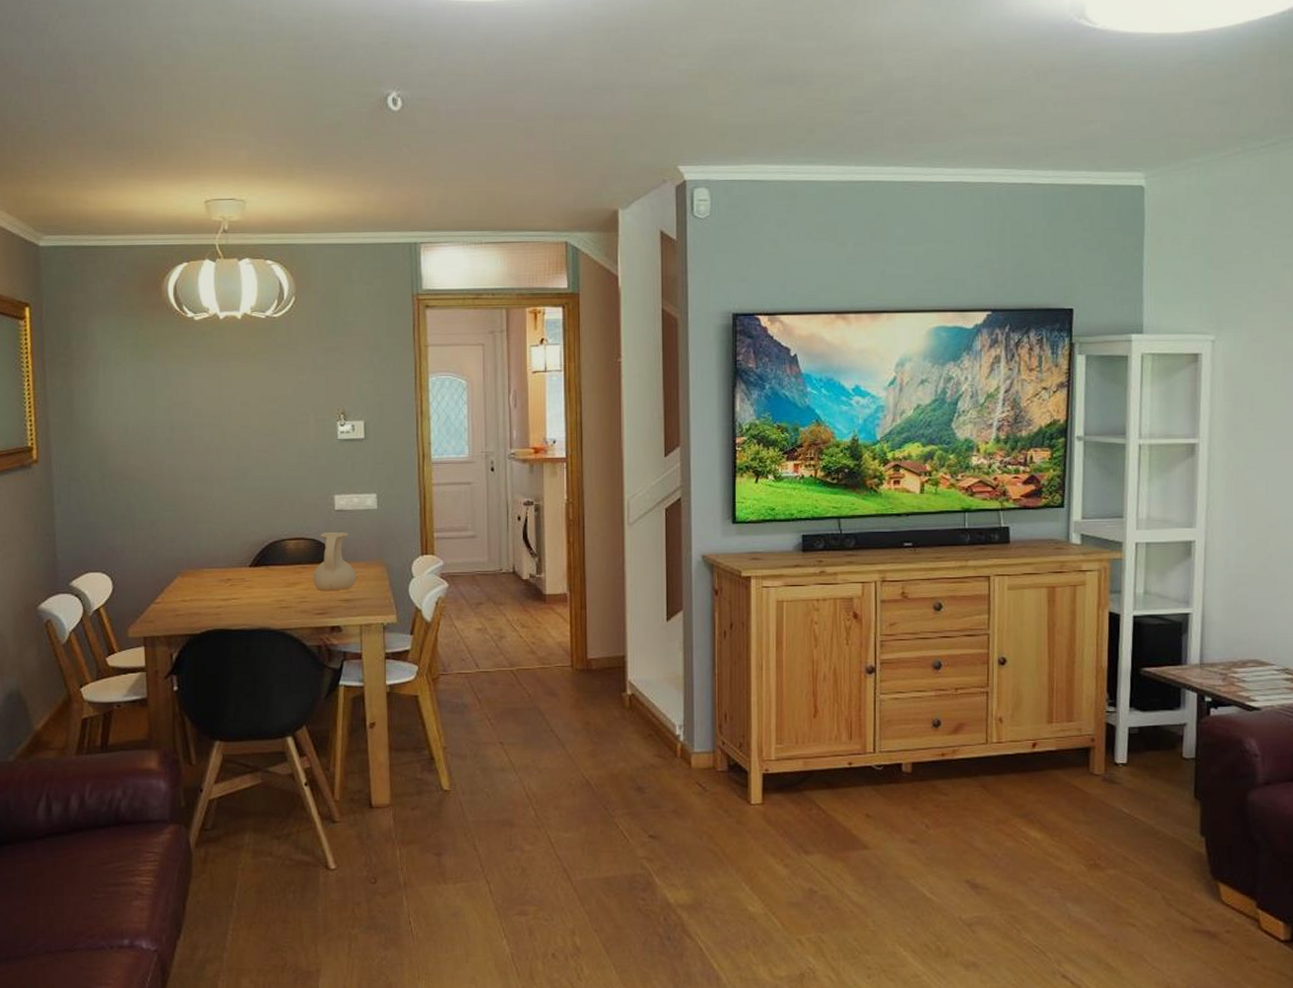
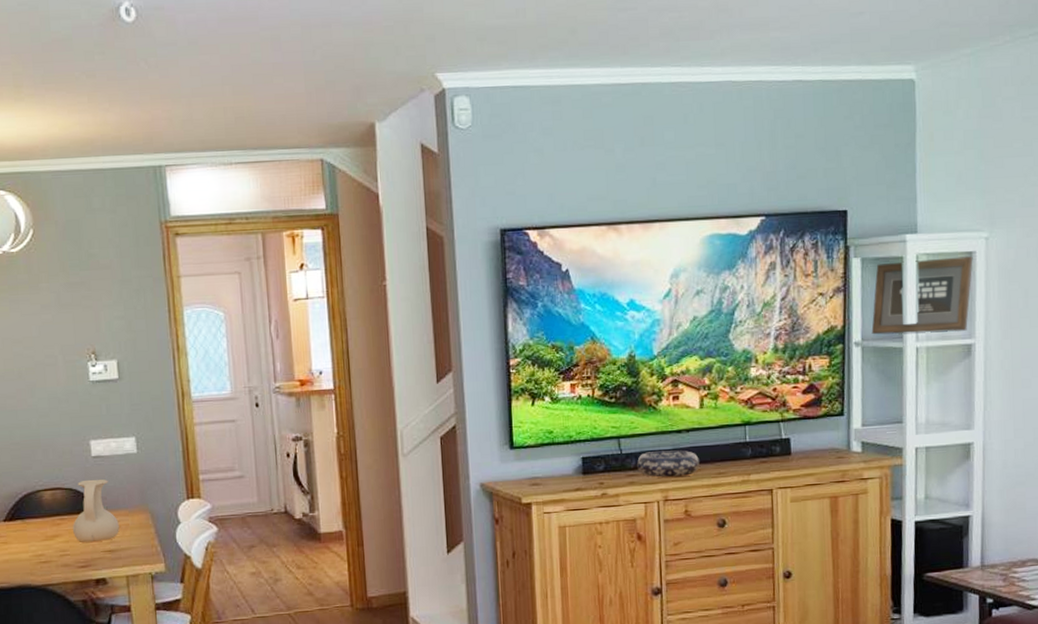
decorative bowl: none [855,533,919,560] -> present [636,450,701,478]
picture frame: none [1094,358,1199,431] -> present [871,256,973,335]

